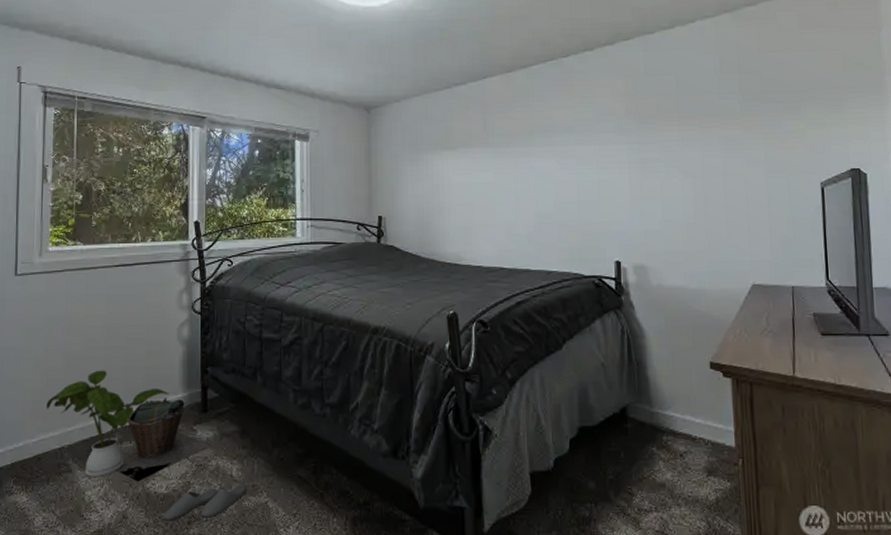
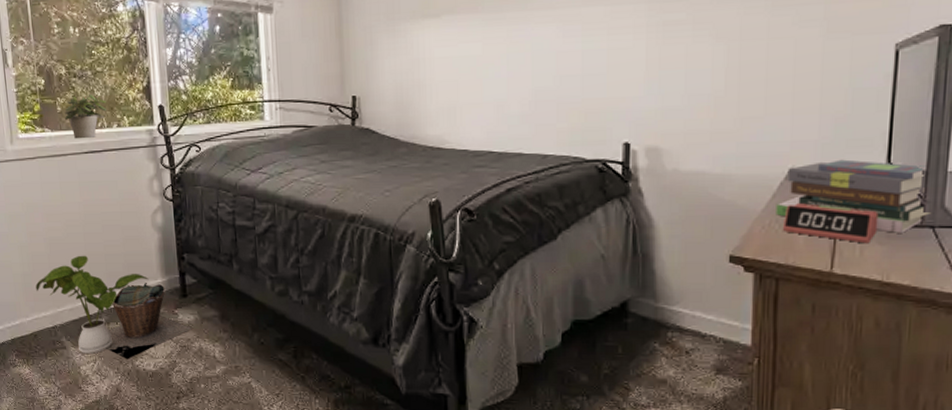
potted plant: none [99,210,143,253] -> present [65,95,107,139]
slippers: present [163,483,248,521] -> none [153,364,231,396]
books: none [744,277,866,341] -> present [776,159,932,233]
alarm clock: none [751,315,826,350] -> present [783,203,879,244]

